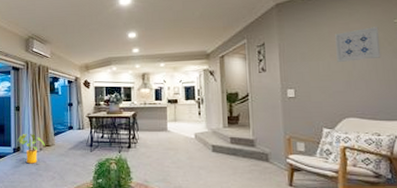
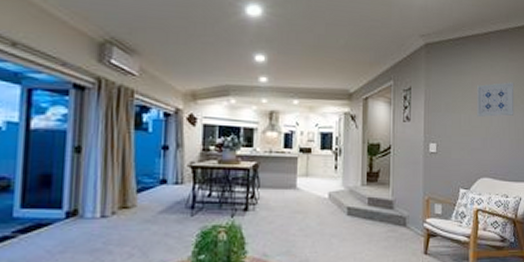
house plant: present [17,133,45,164] -> none [74,188,121,235]

